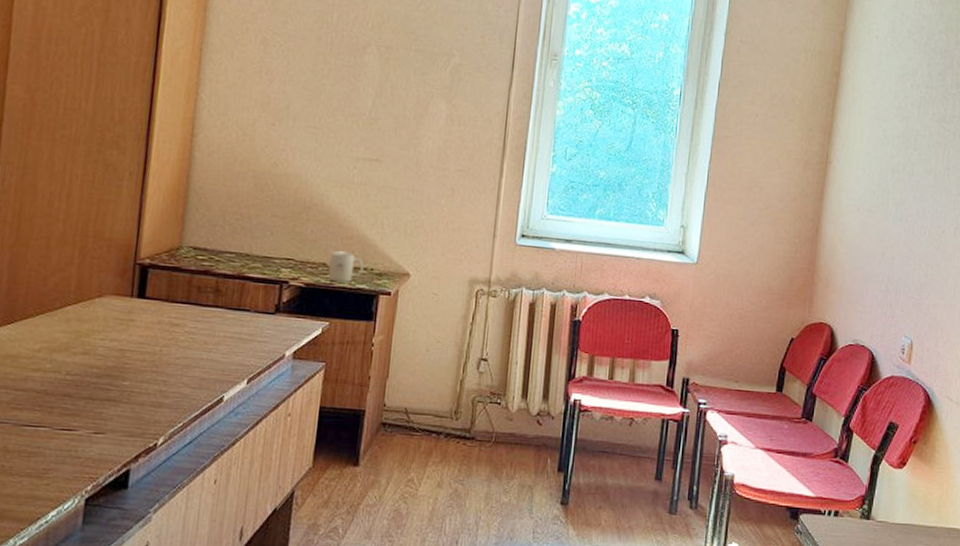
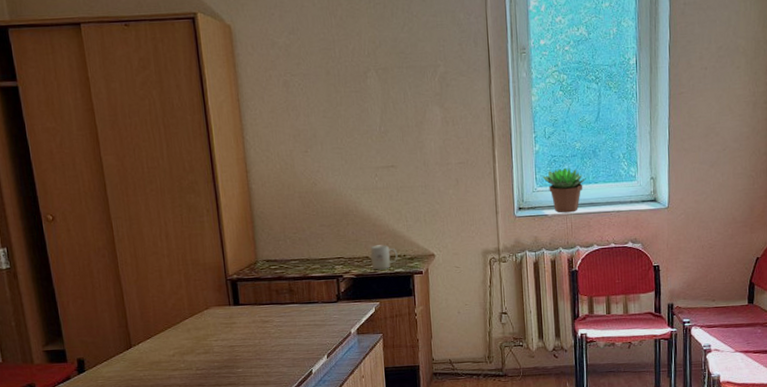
succulent plant: none [555,197,605,251] -> present [542,167,585,214]

